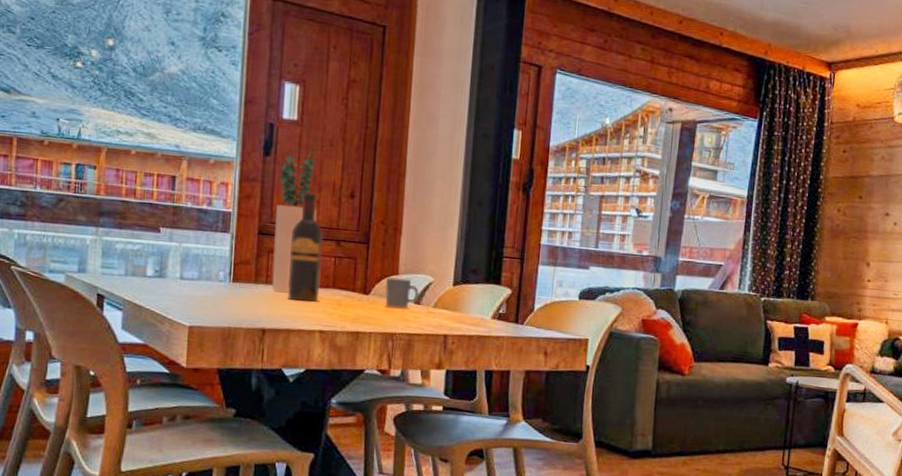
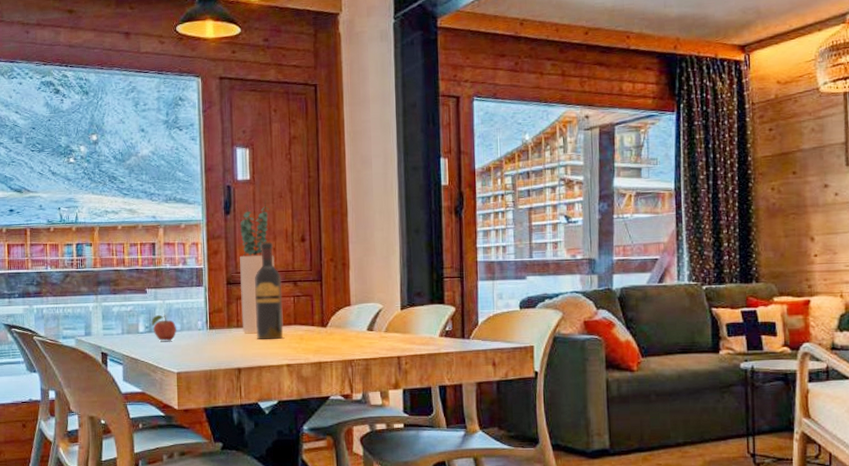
fruit: none [162,258,193,290] -> present [151,314,176,341]
mug: present [385,277,420,310] -> none [340,308,372,338]

